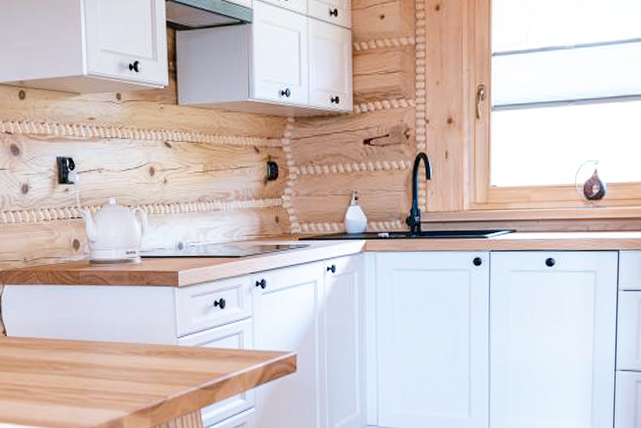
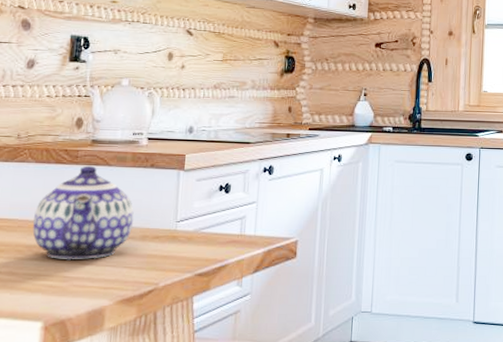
teapot: none [49,285,137,374] -> present [32,165,134,259]

